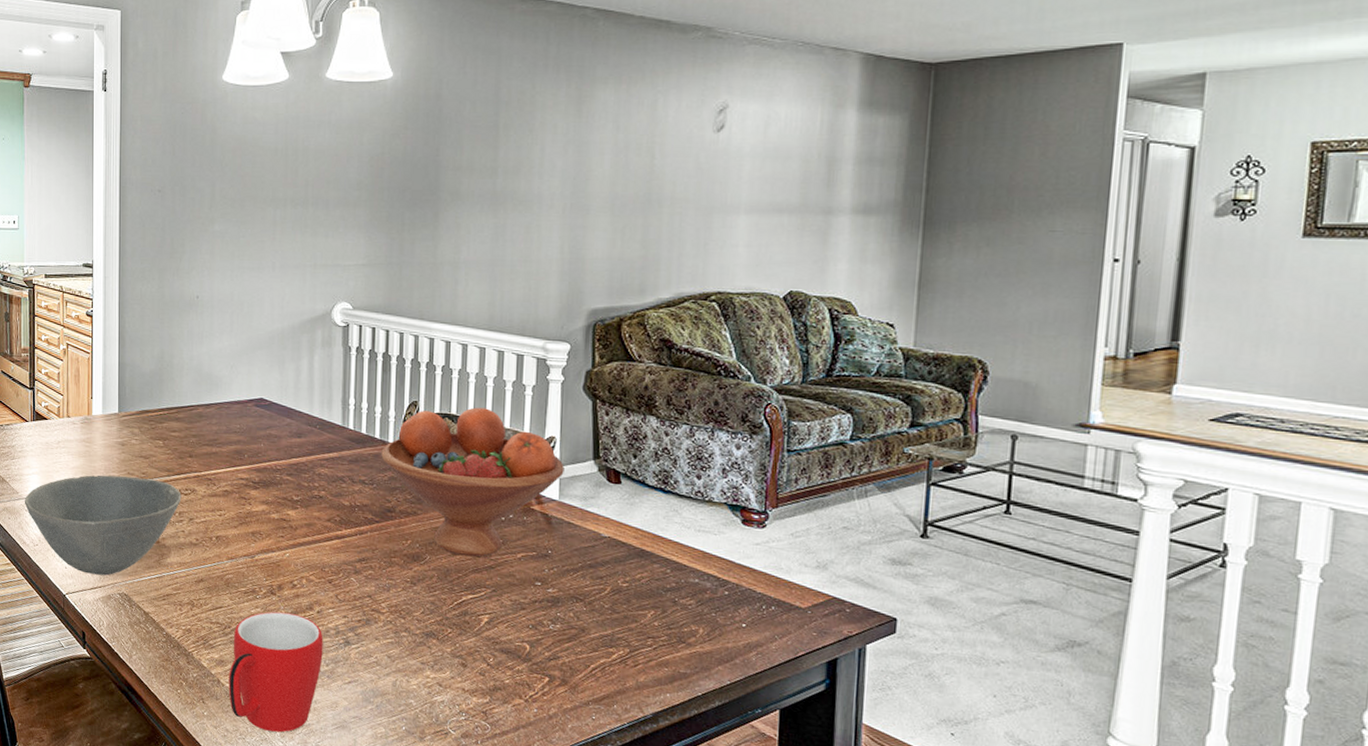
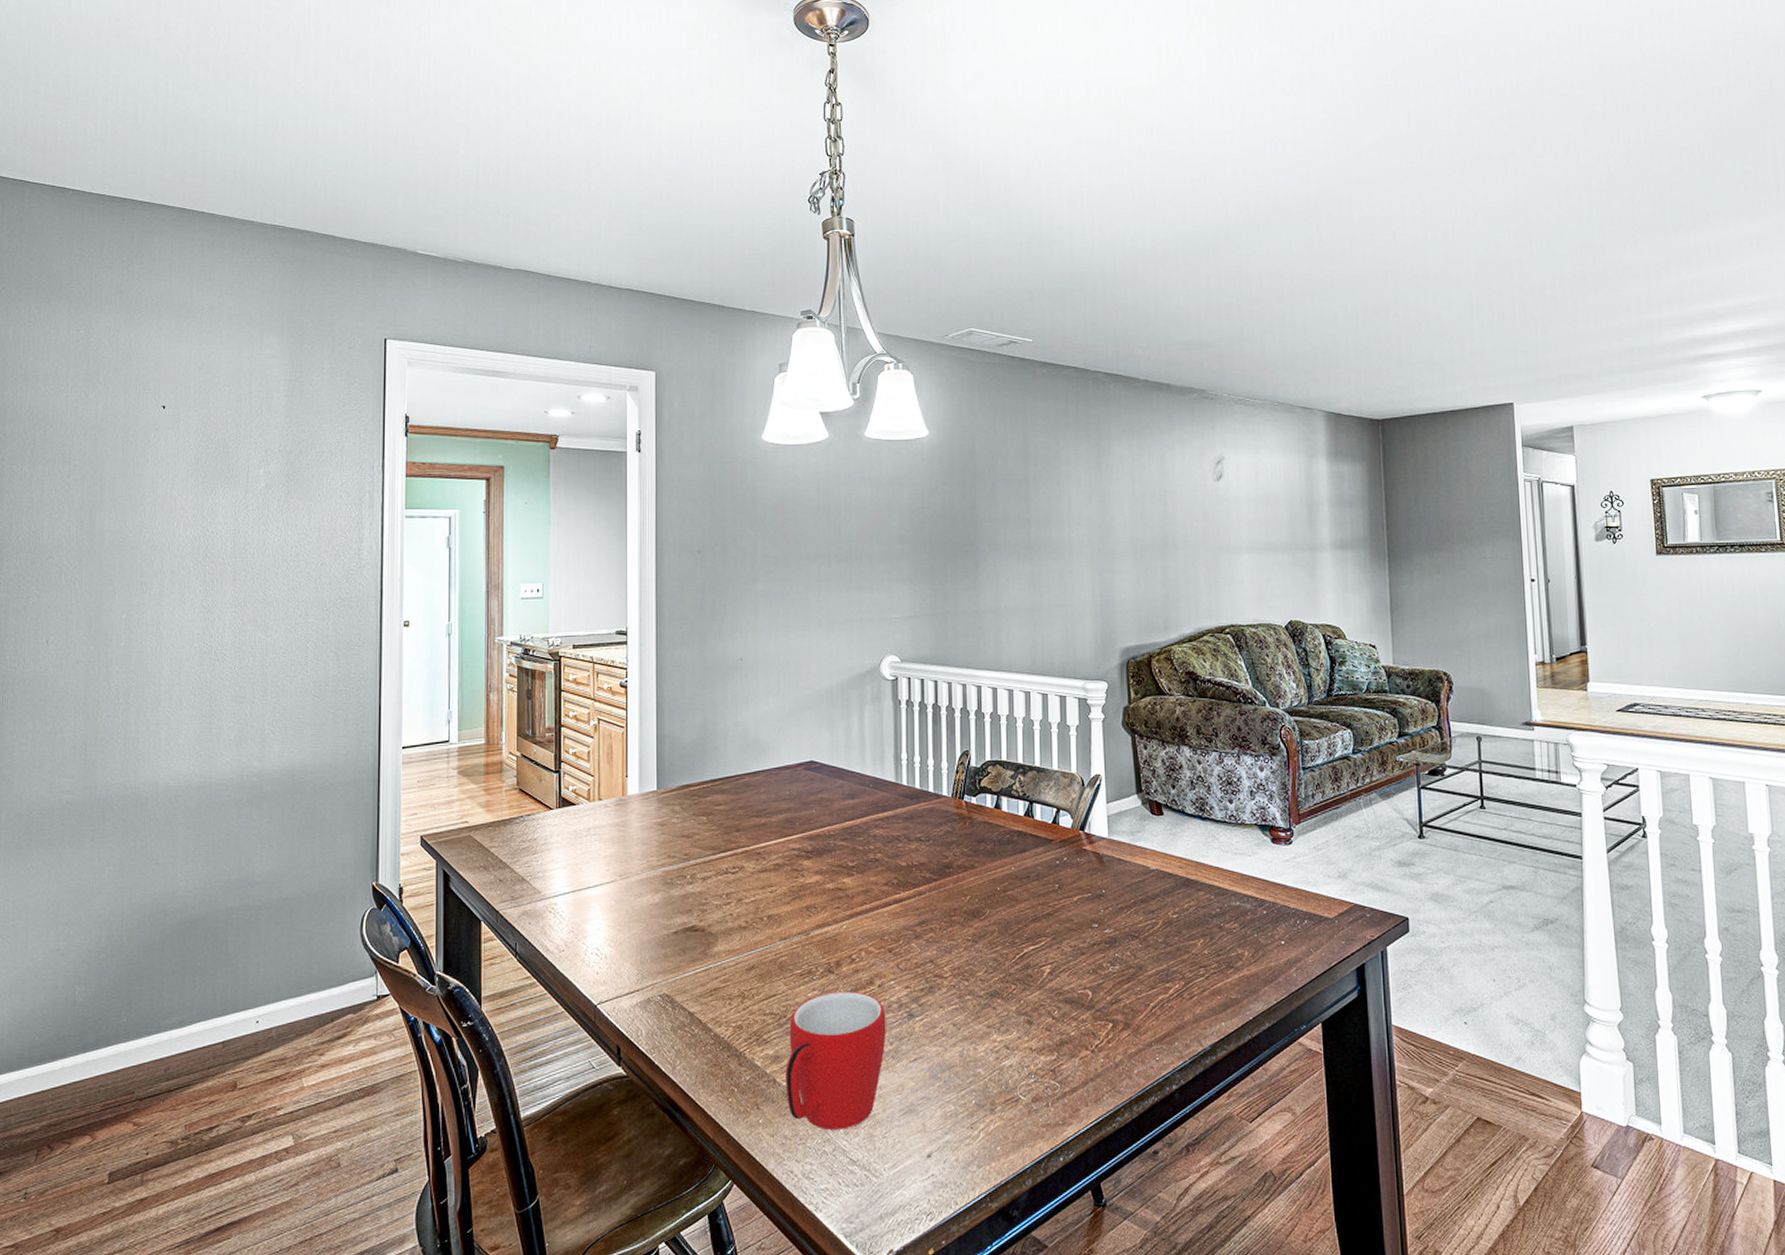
bowl: present [24,475,182,576] -> none [548,860,729,977]
fruit bowl: present [381,407,565,557] -> none [936,752,1111,906]

